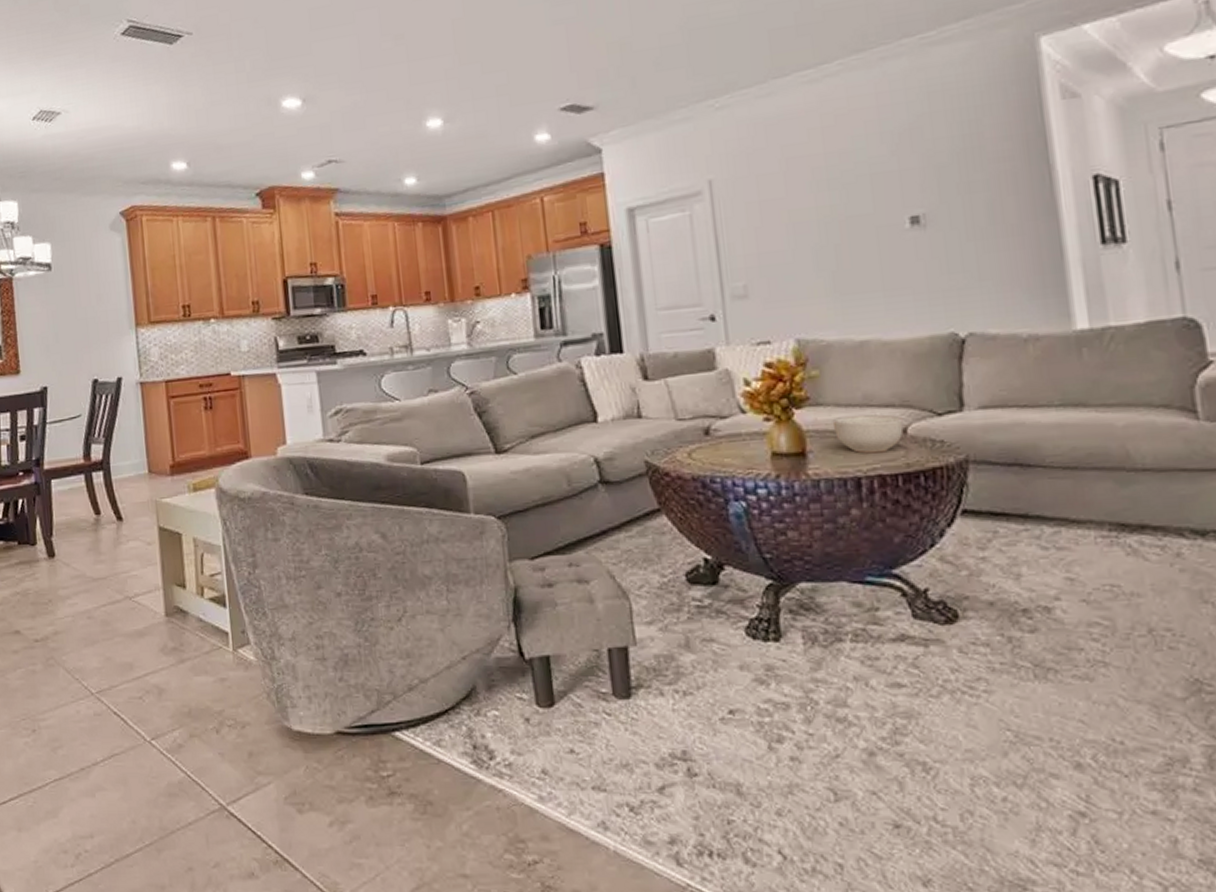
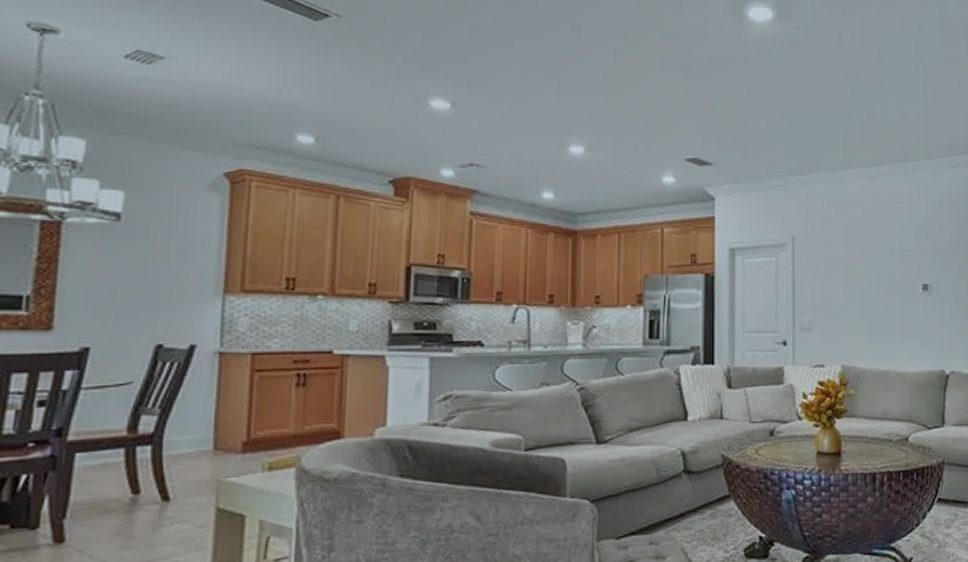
bowl: present [832,414,905,454] -> none [861,426,907,455]

